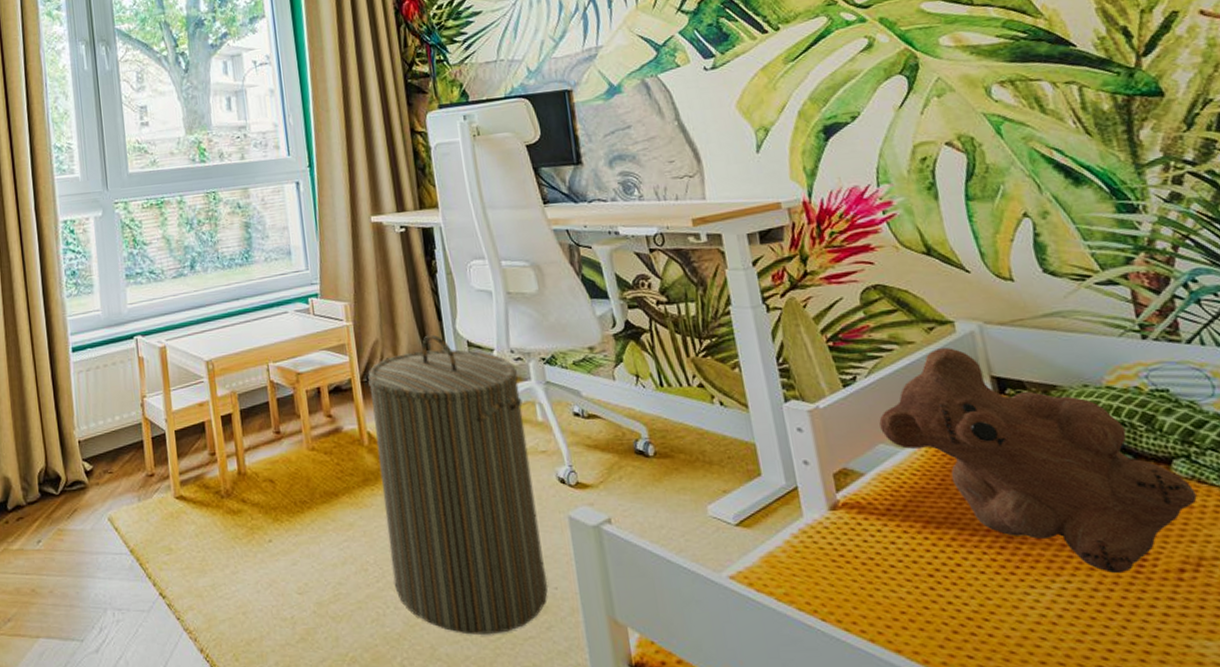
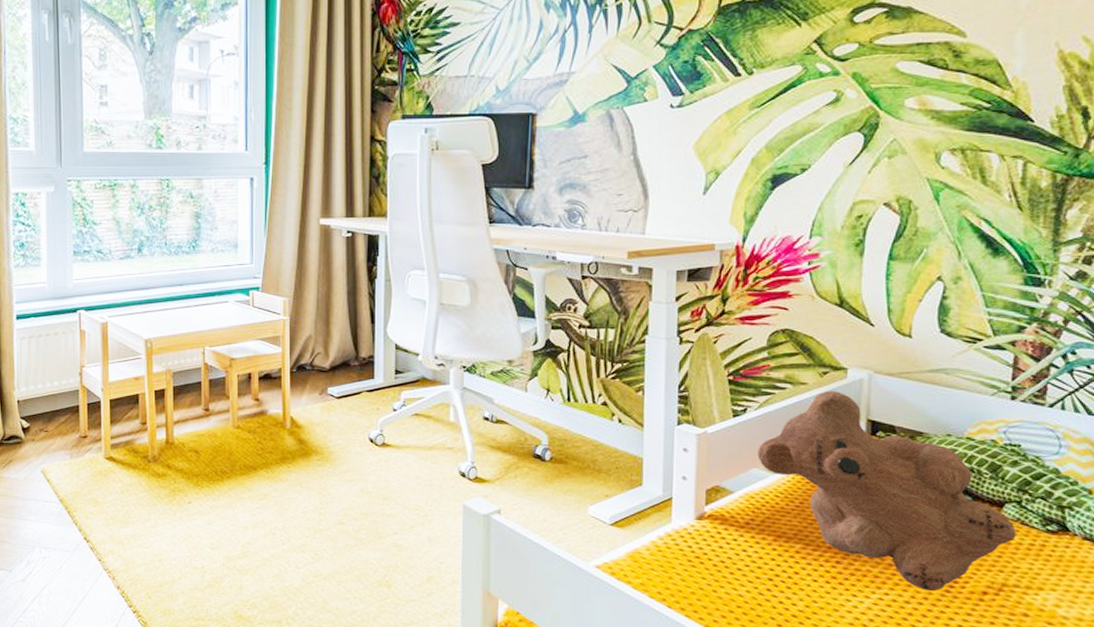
laundry hamper: present [368,334,548,635] -> none [298,335,439,595]

